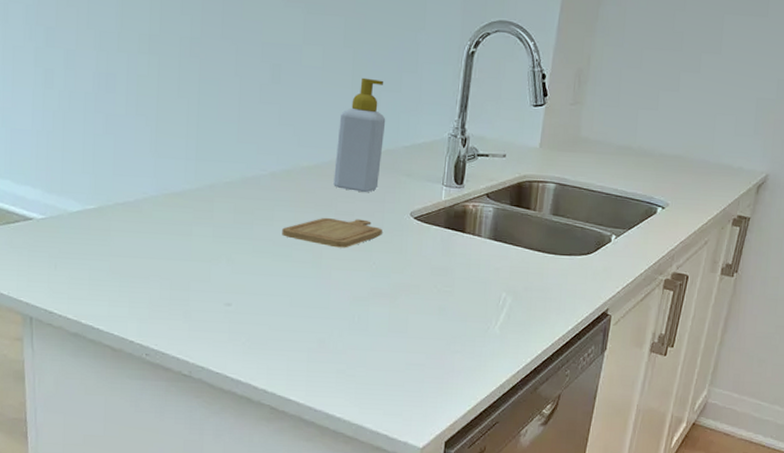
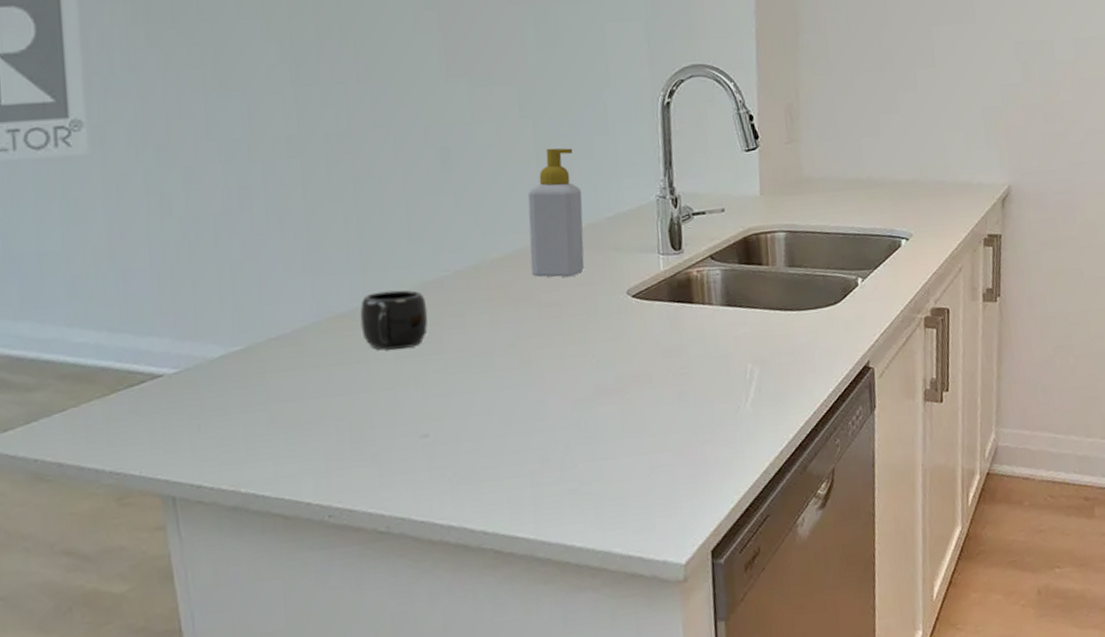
mug: none [189,179,245,230] -> present [360,290,429,350]
chopping board: present [282,217,382,248] -> none [478,307,598,346]

